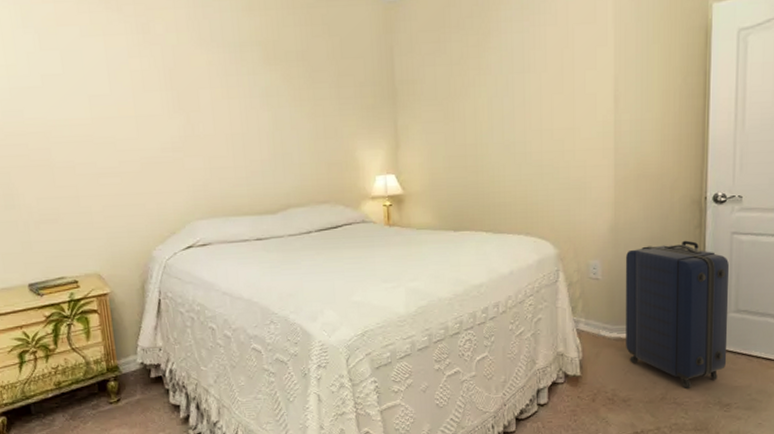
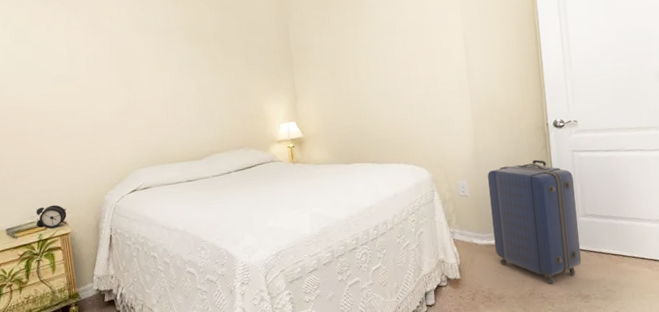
alarm clock: none [65,258,105,287] -> present [35,204,67,229]

